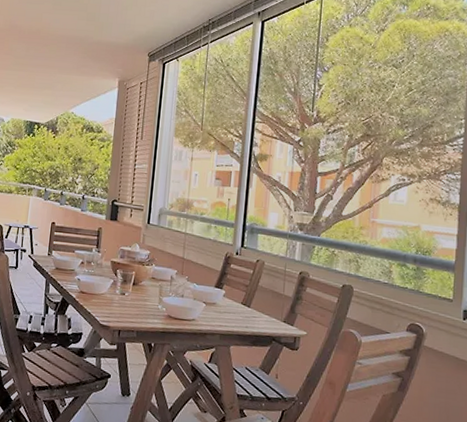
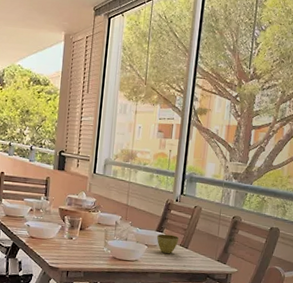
flower pot: none [215,290,241,313] -> present [156,233,180,253]

